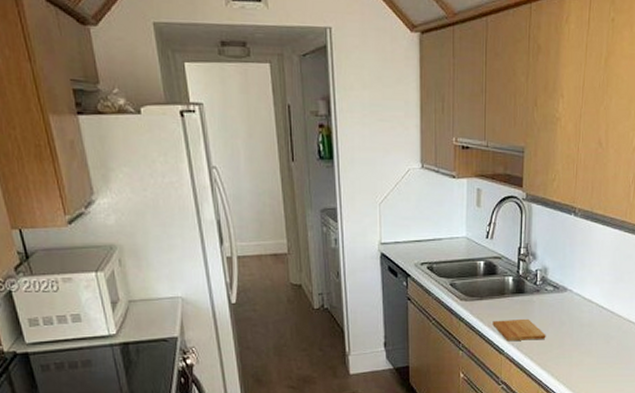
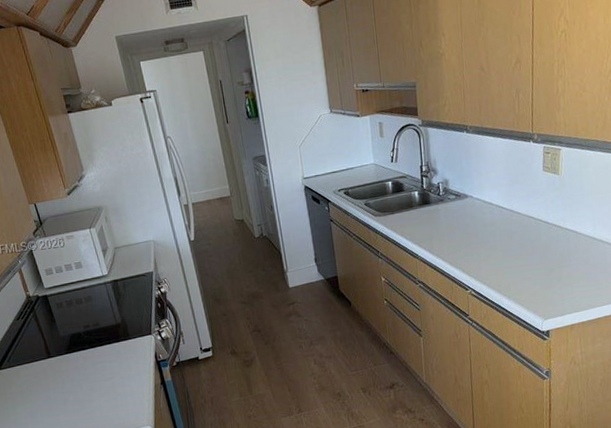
cutting board: present [492,318,546,342] -> none [405,225,454,247]

